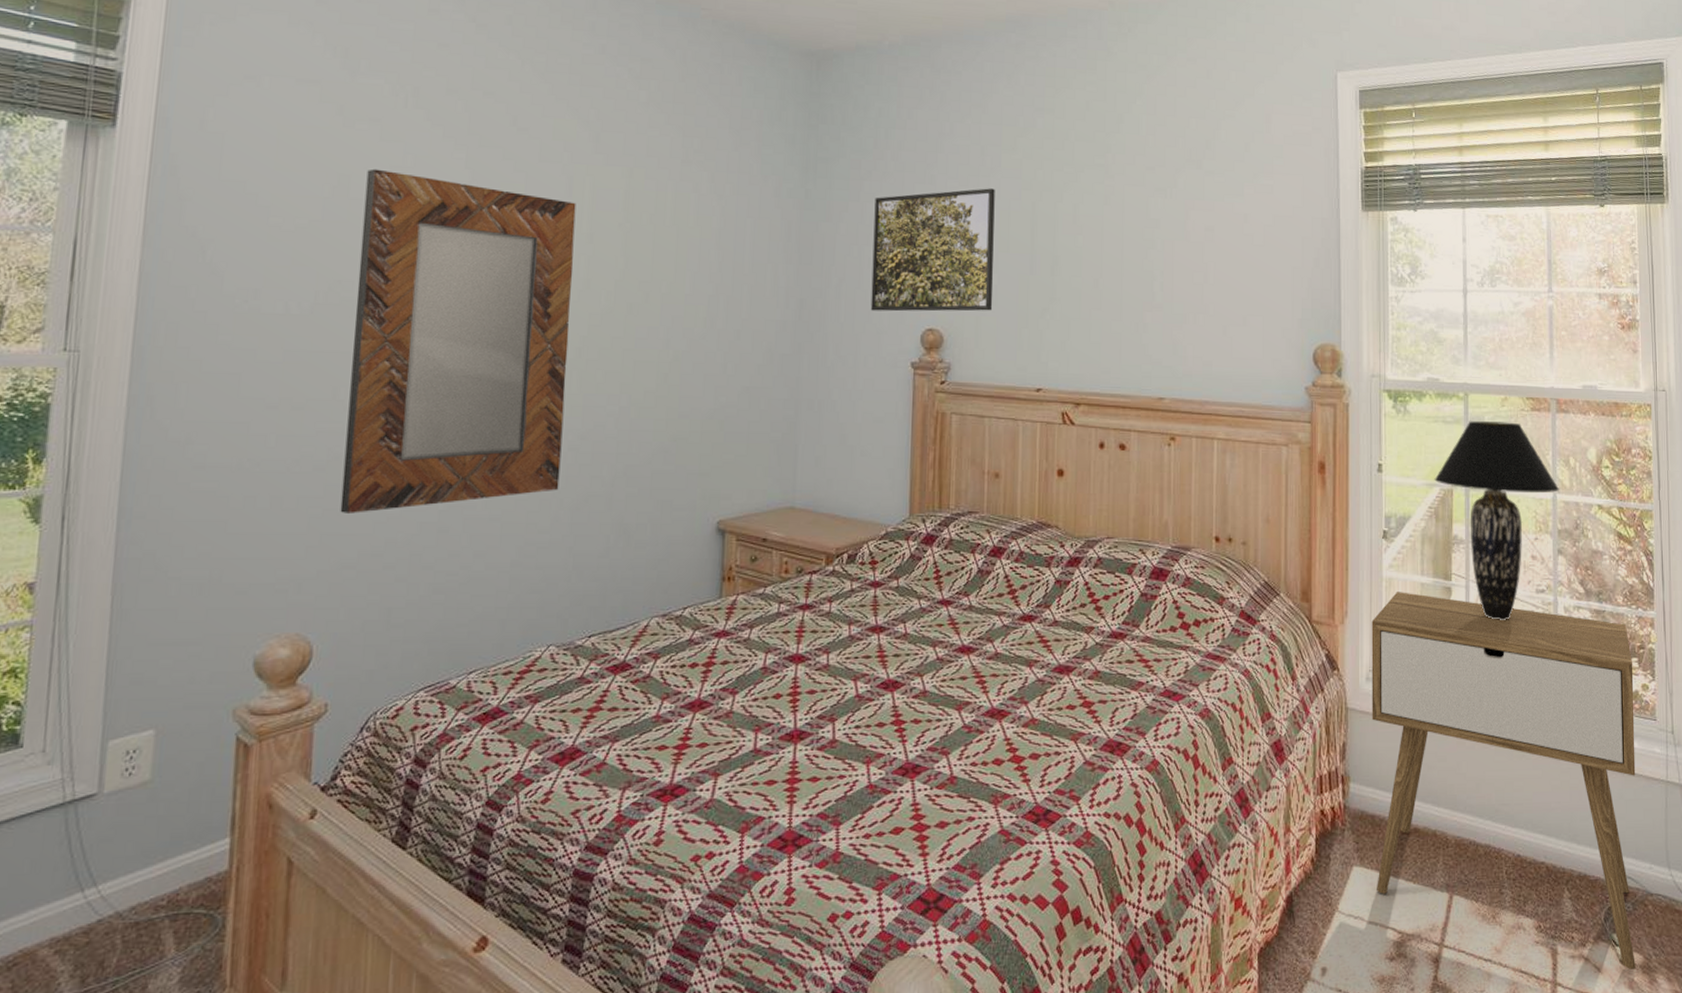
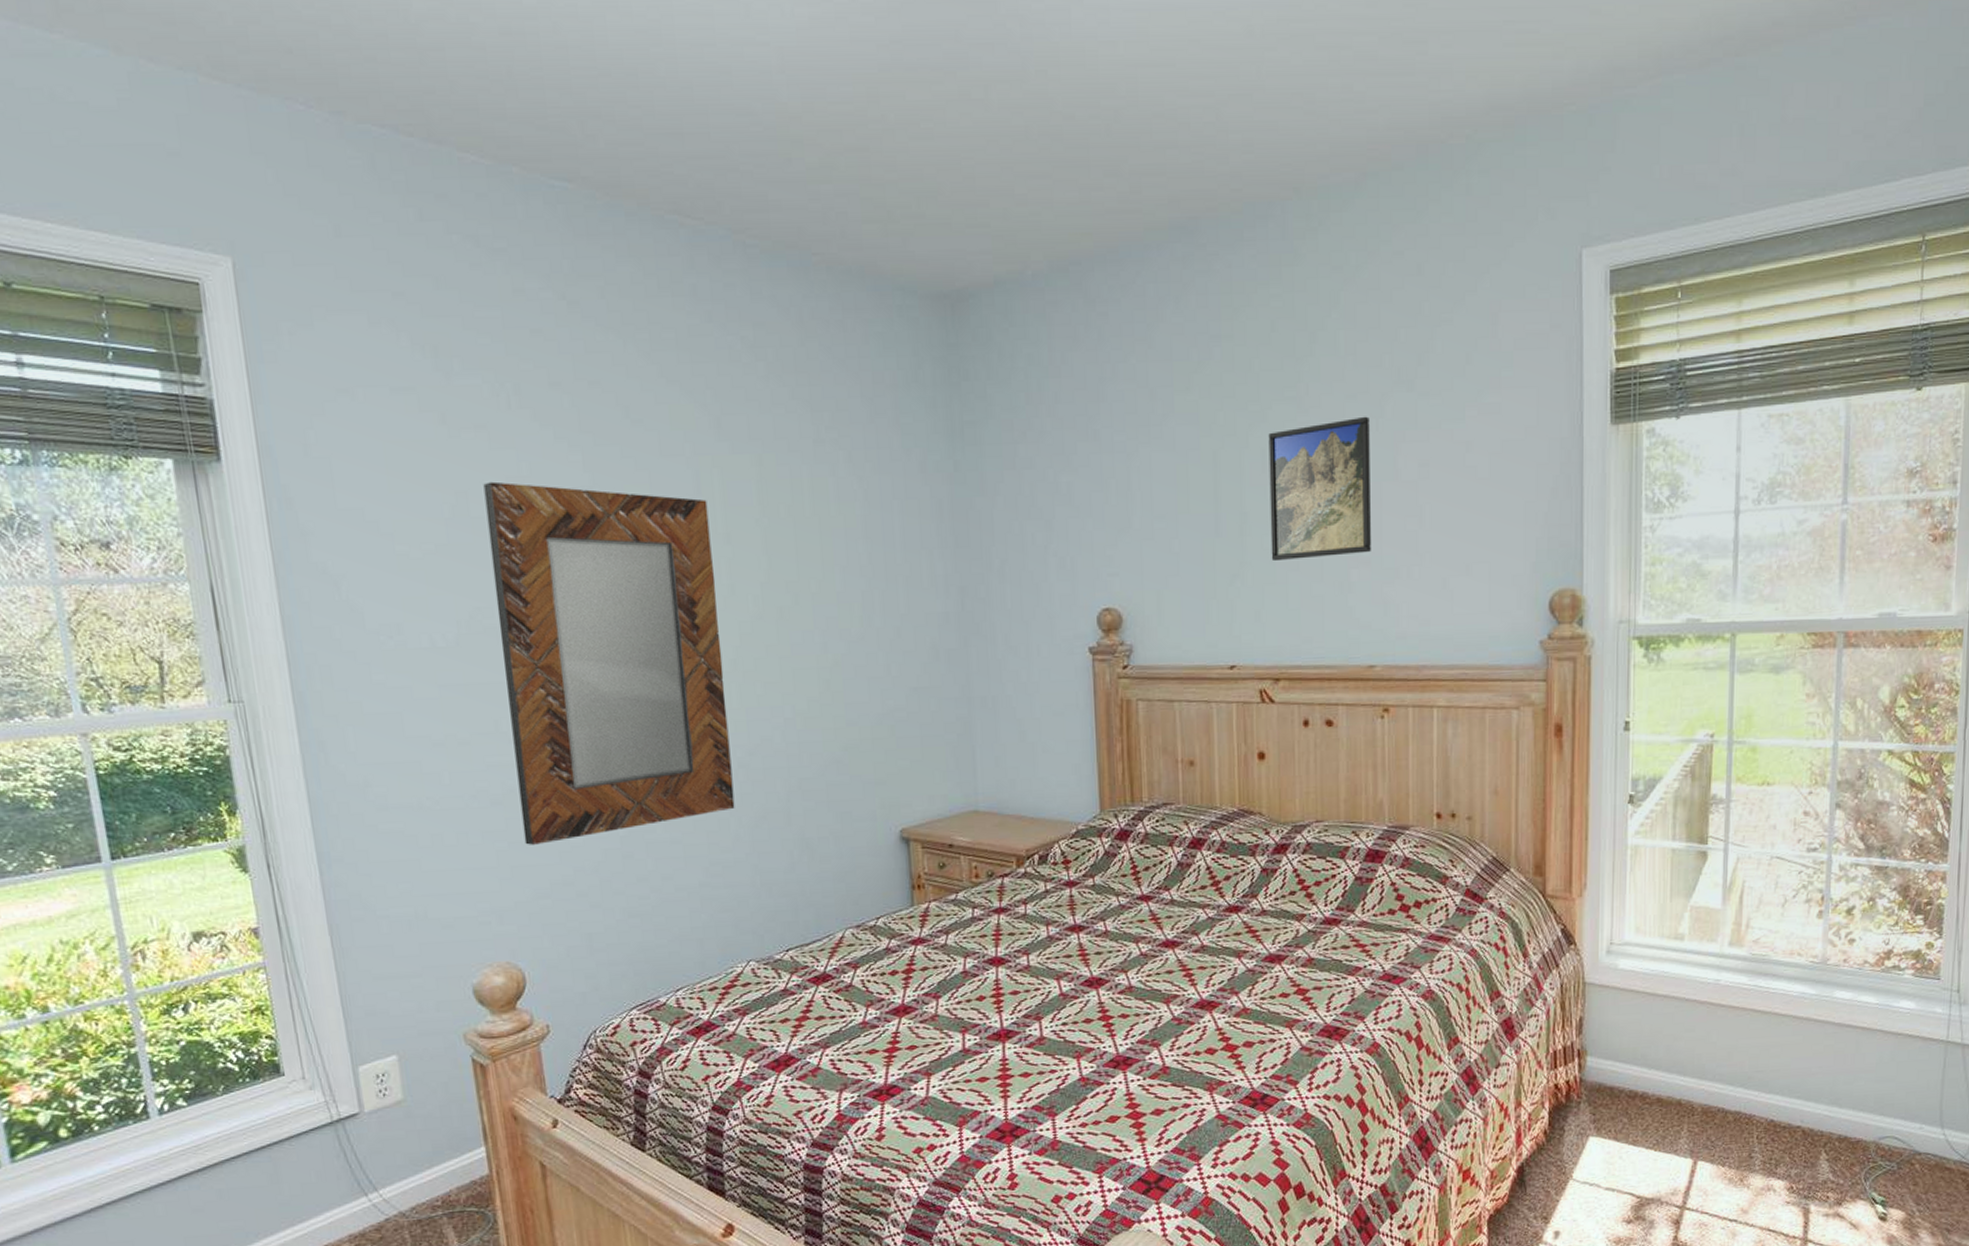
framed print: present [870,188,995,312] -> none [1033,439,1175,593]
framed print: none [1077,185,1165,300] -> present [1268,416,1371,562]
nightstand: present [1371,592,1637,970] -> none [1612,859,1918,1226]
table lamp: present [1434,421,1560,620] -> none [1691,663,1843,884]

